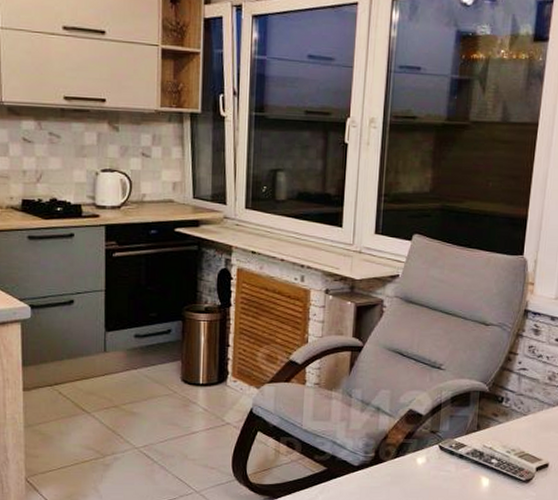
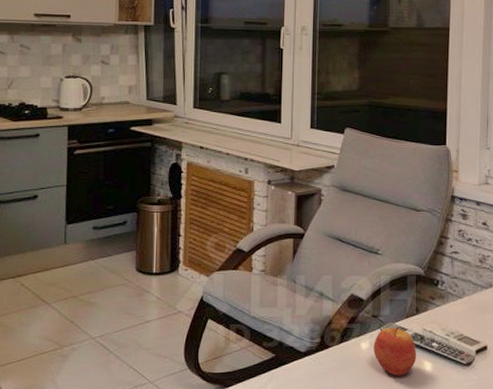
apple: none [430,443,475,491] -> present [373,328,417,376]

